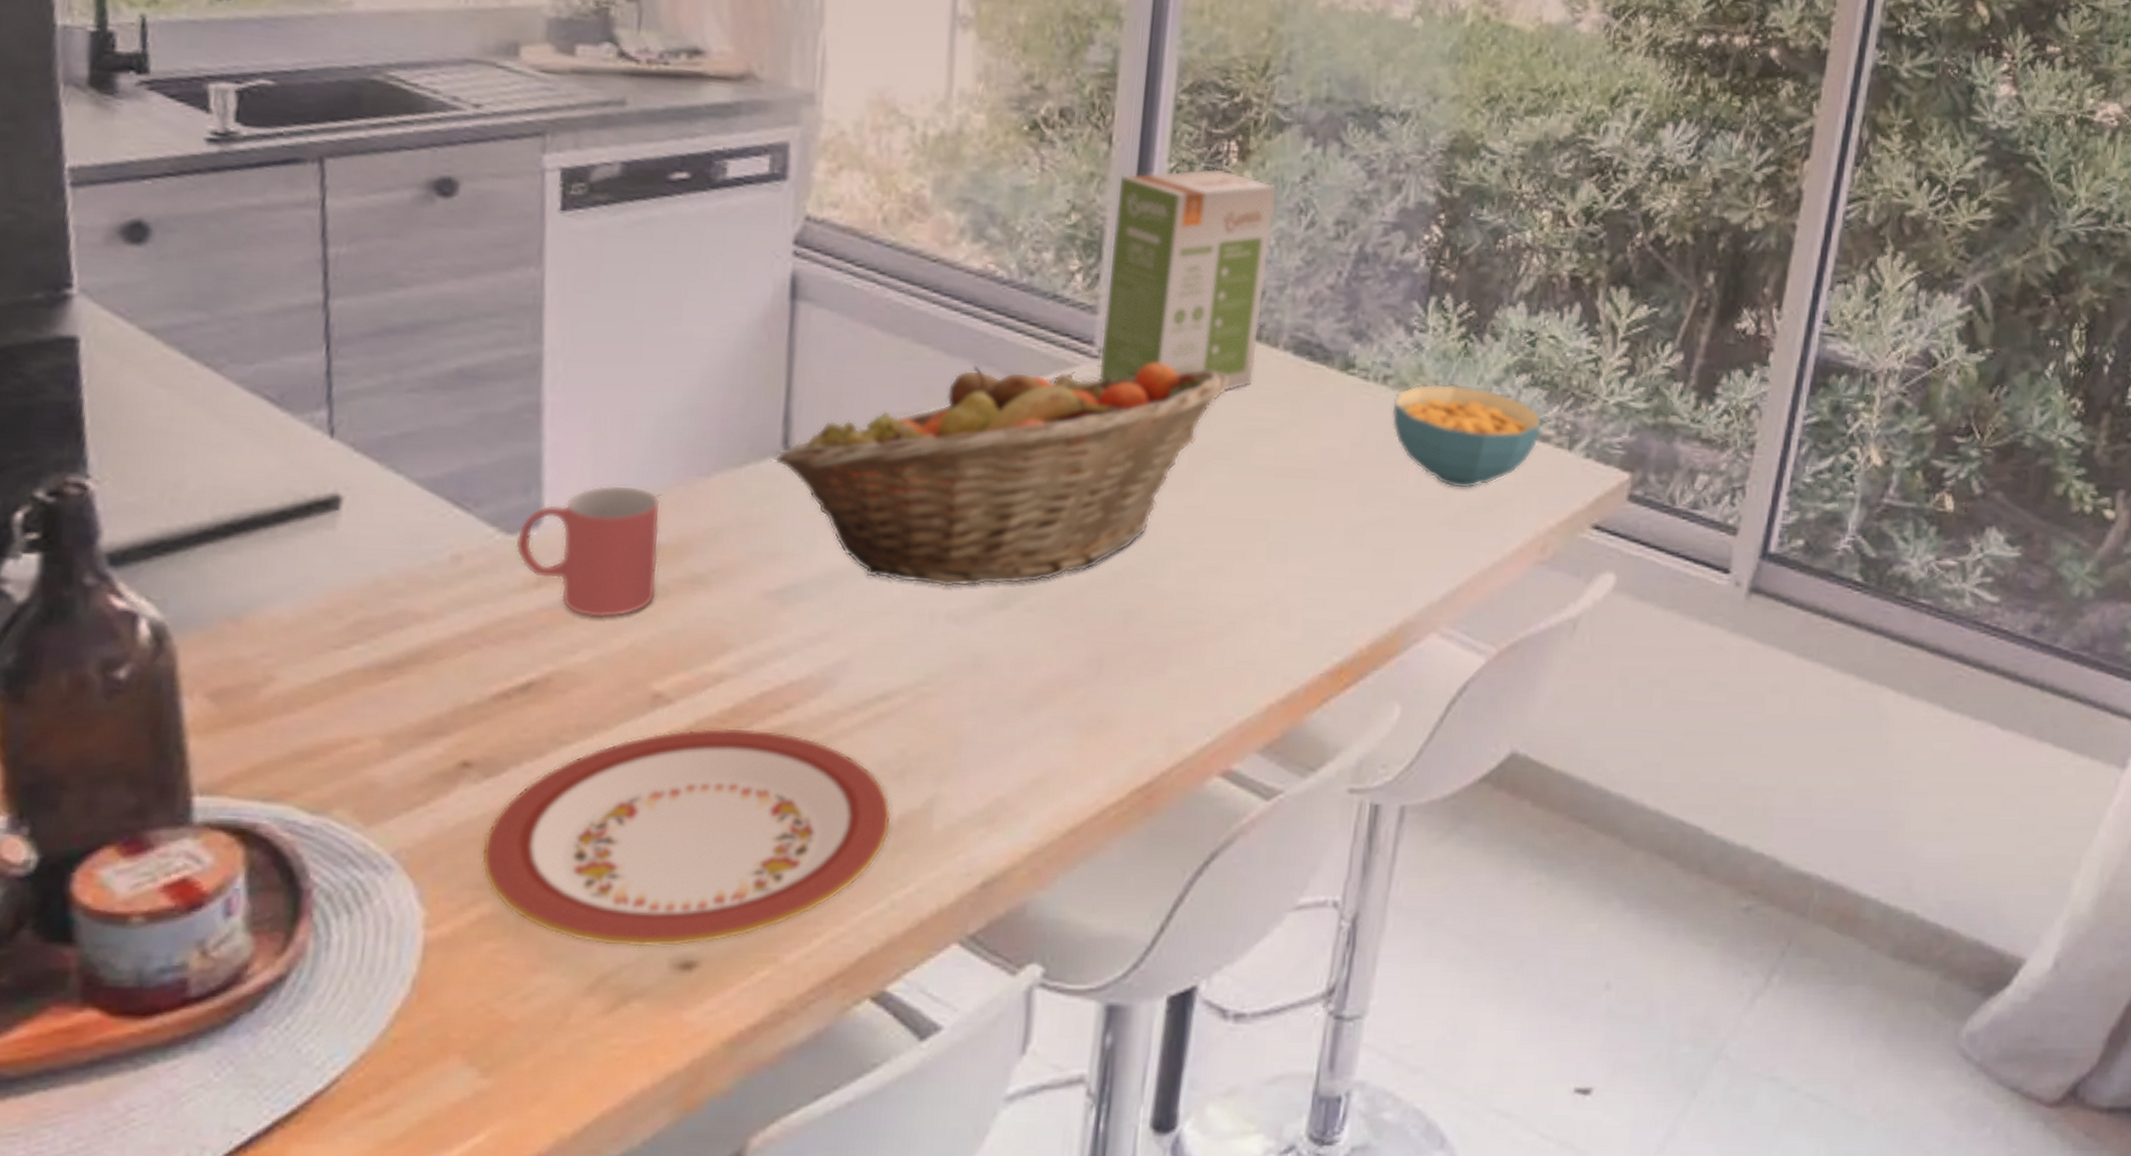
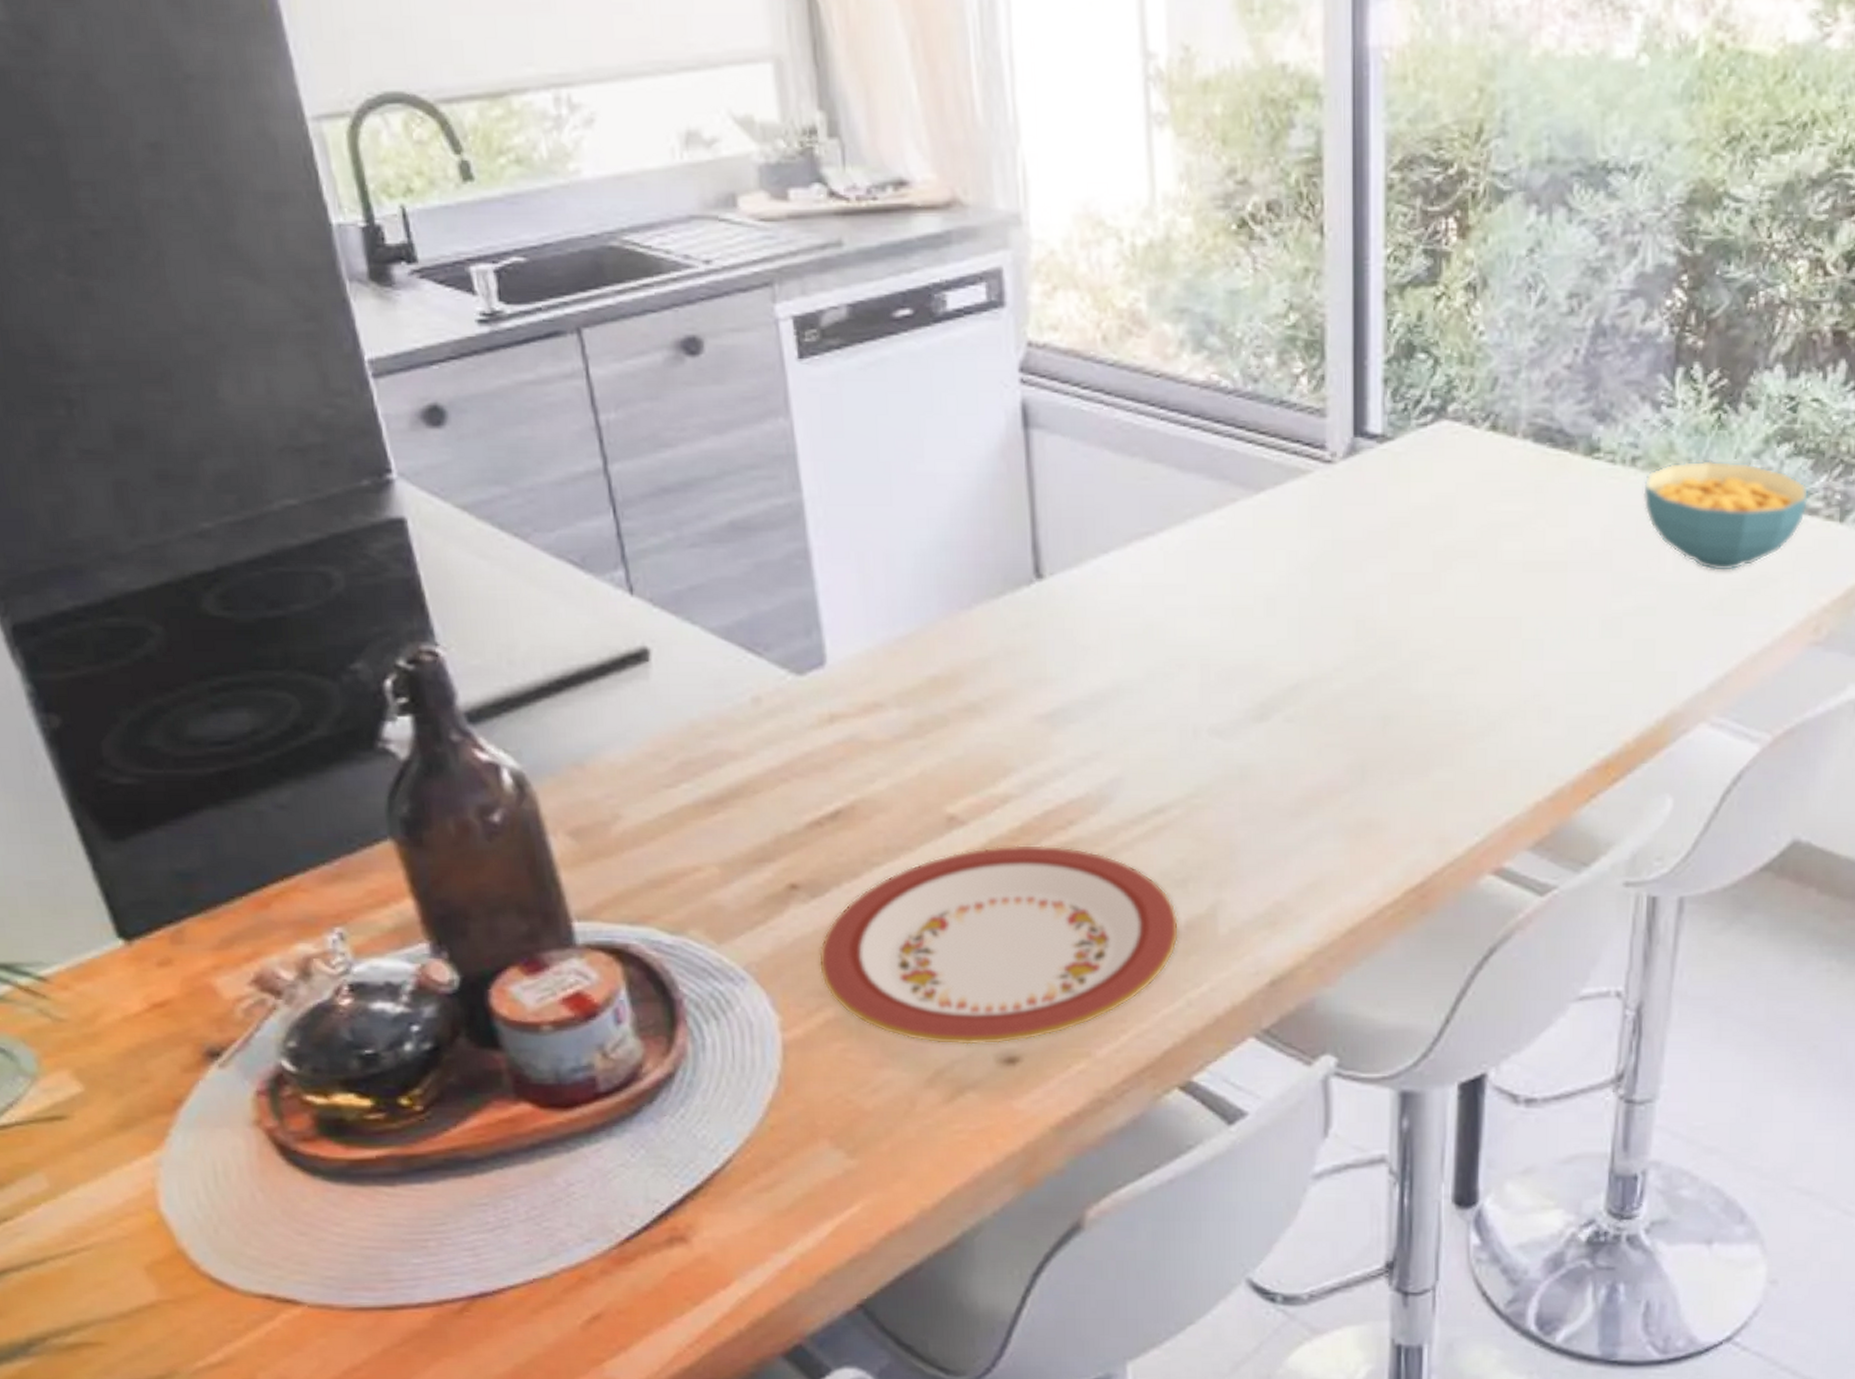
mug: present [515,484,661,618] -> none [805,622,937,748]
fruit basket: present [774,362,1229,587] -> none [1029,463,1468,702]
food box: present [1097,168,1278,393] -> none [1332,250,1503,488]

